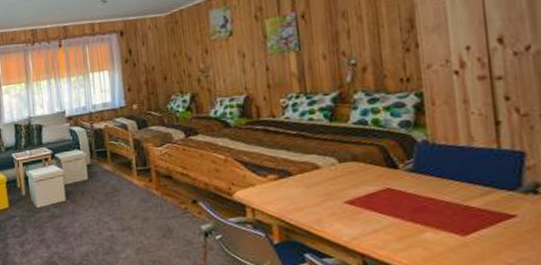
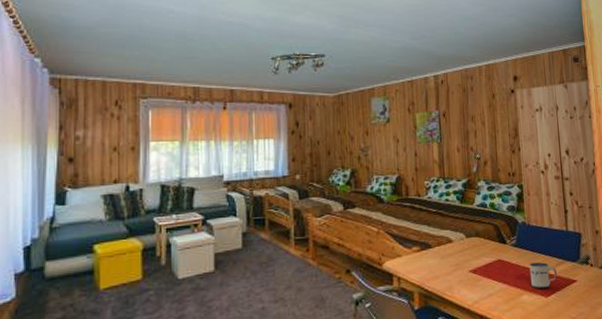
mug: none [434,191,483,226] -> present [529,262,558,289]

